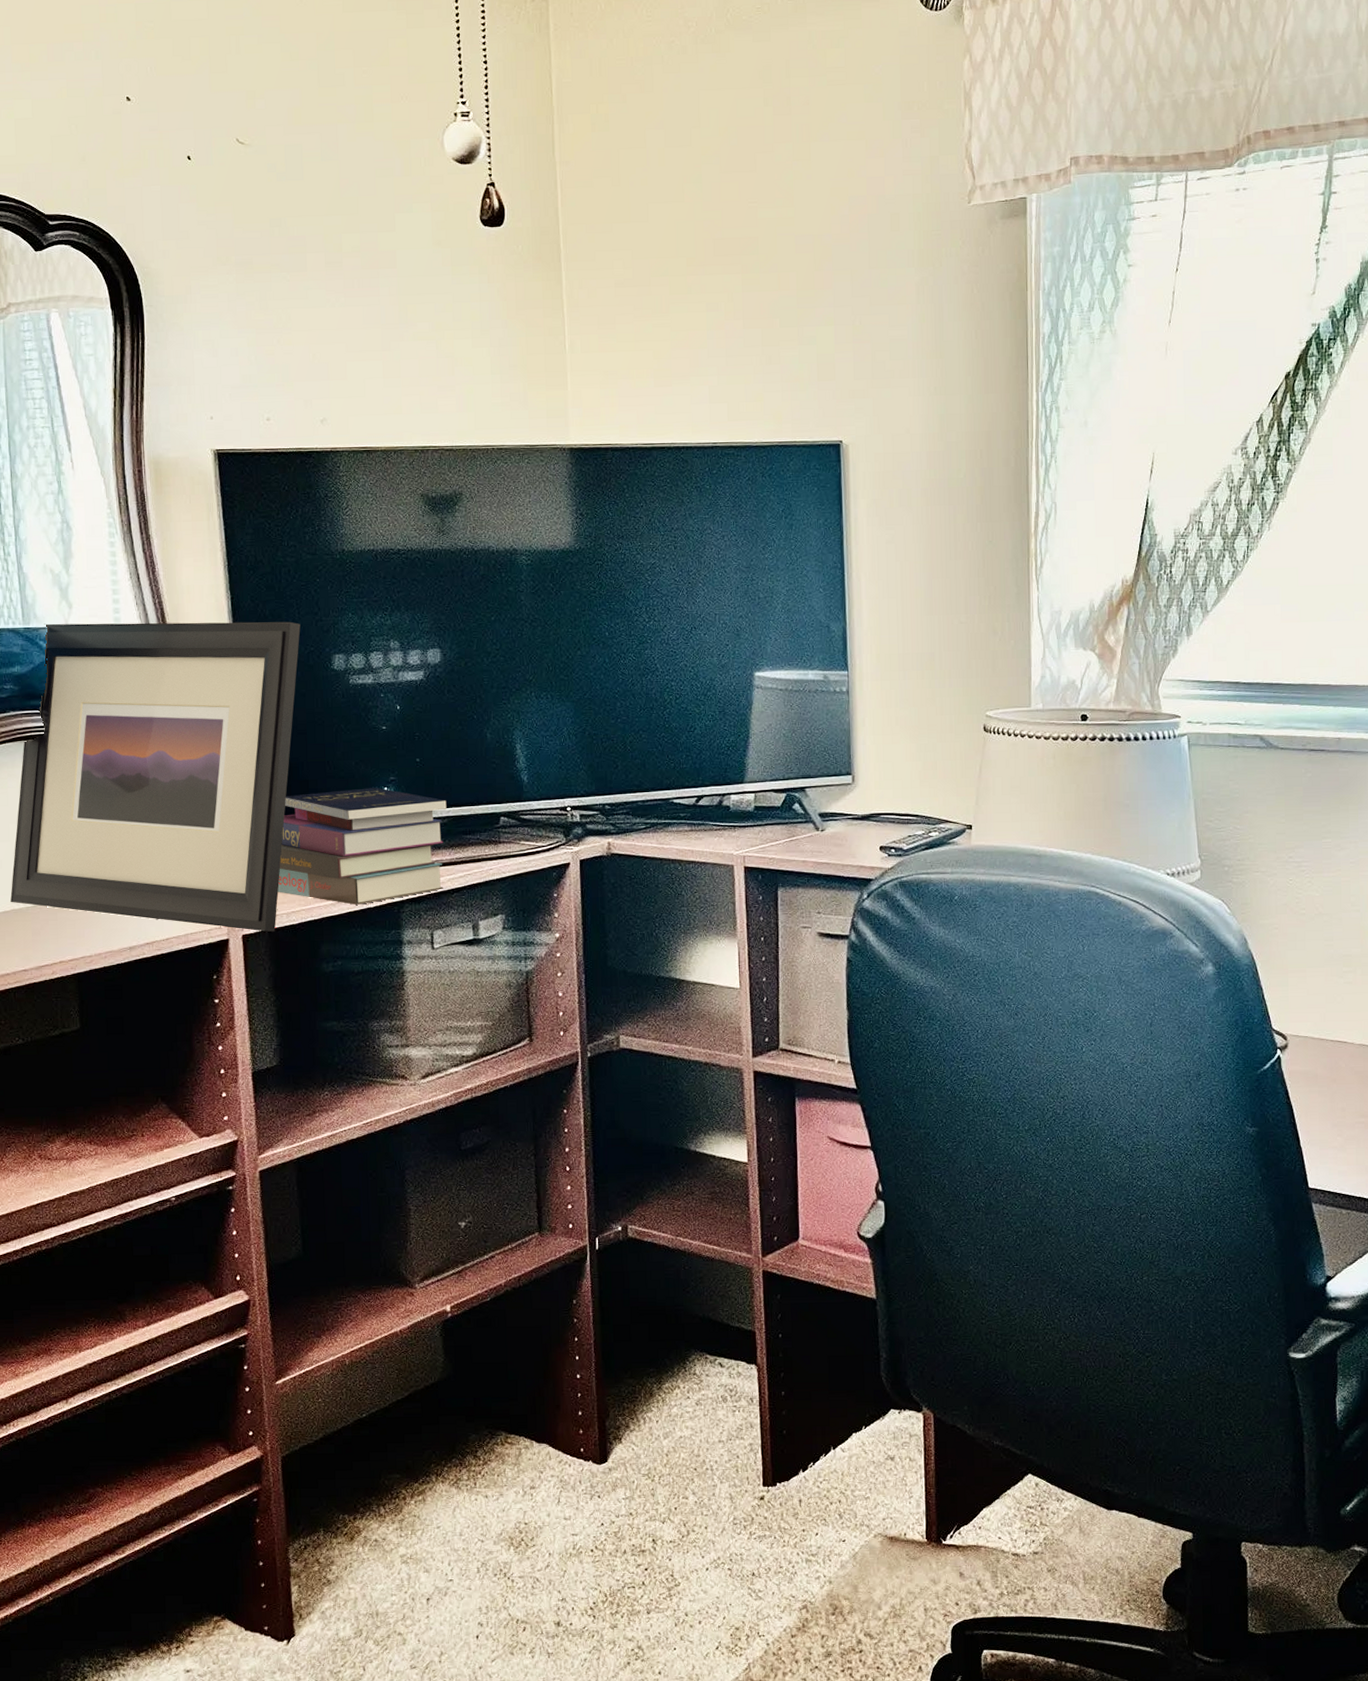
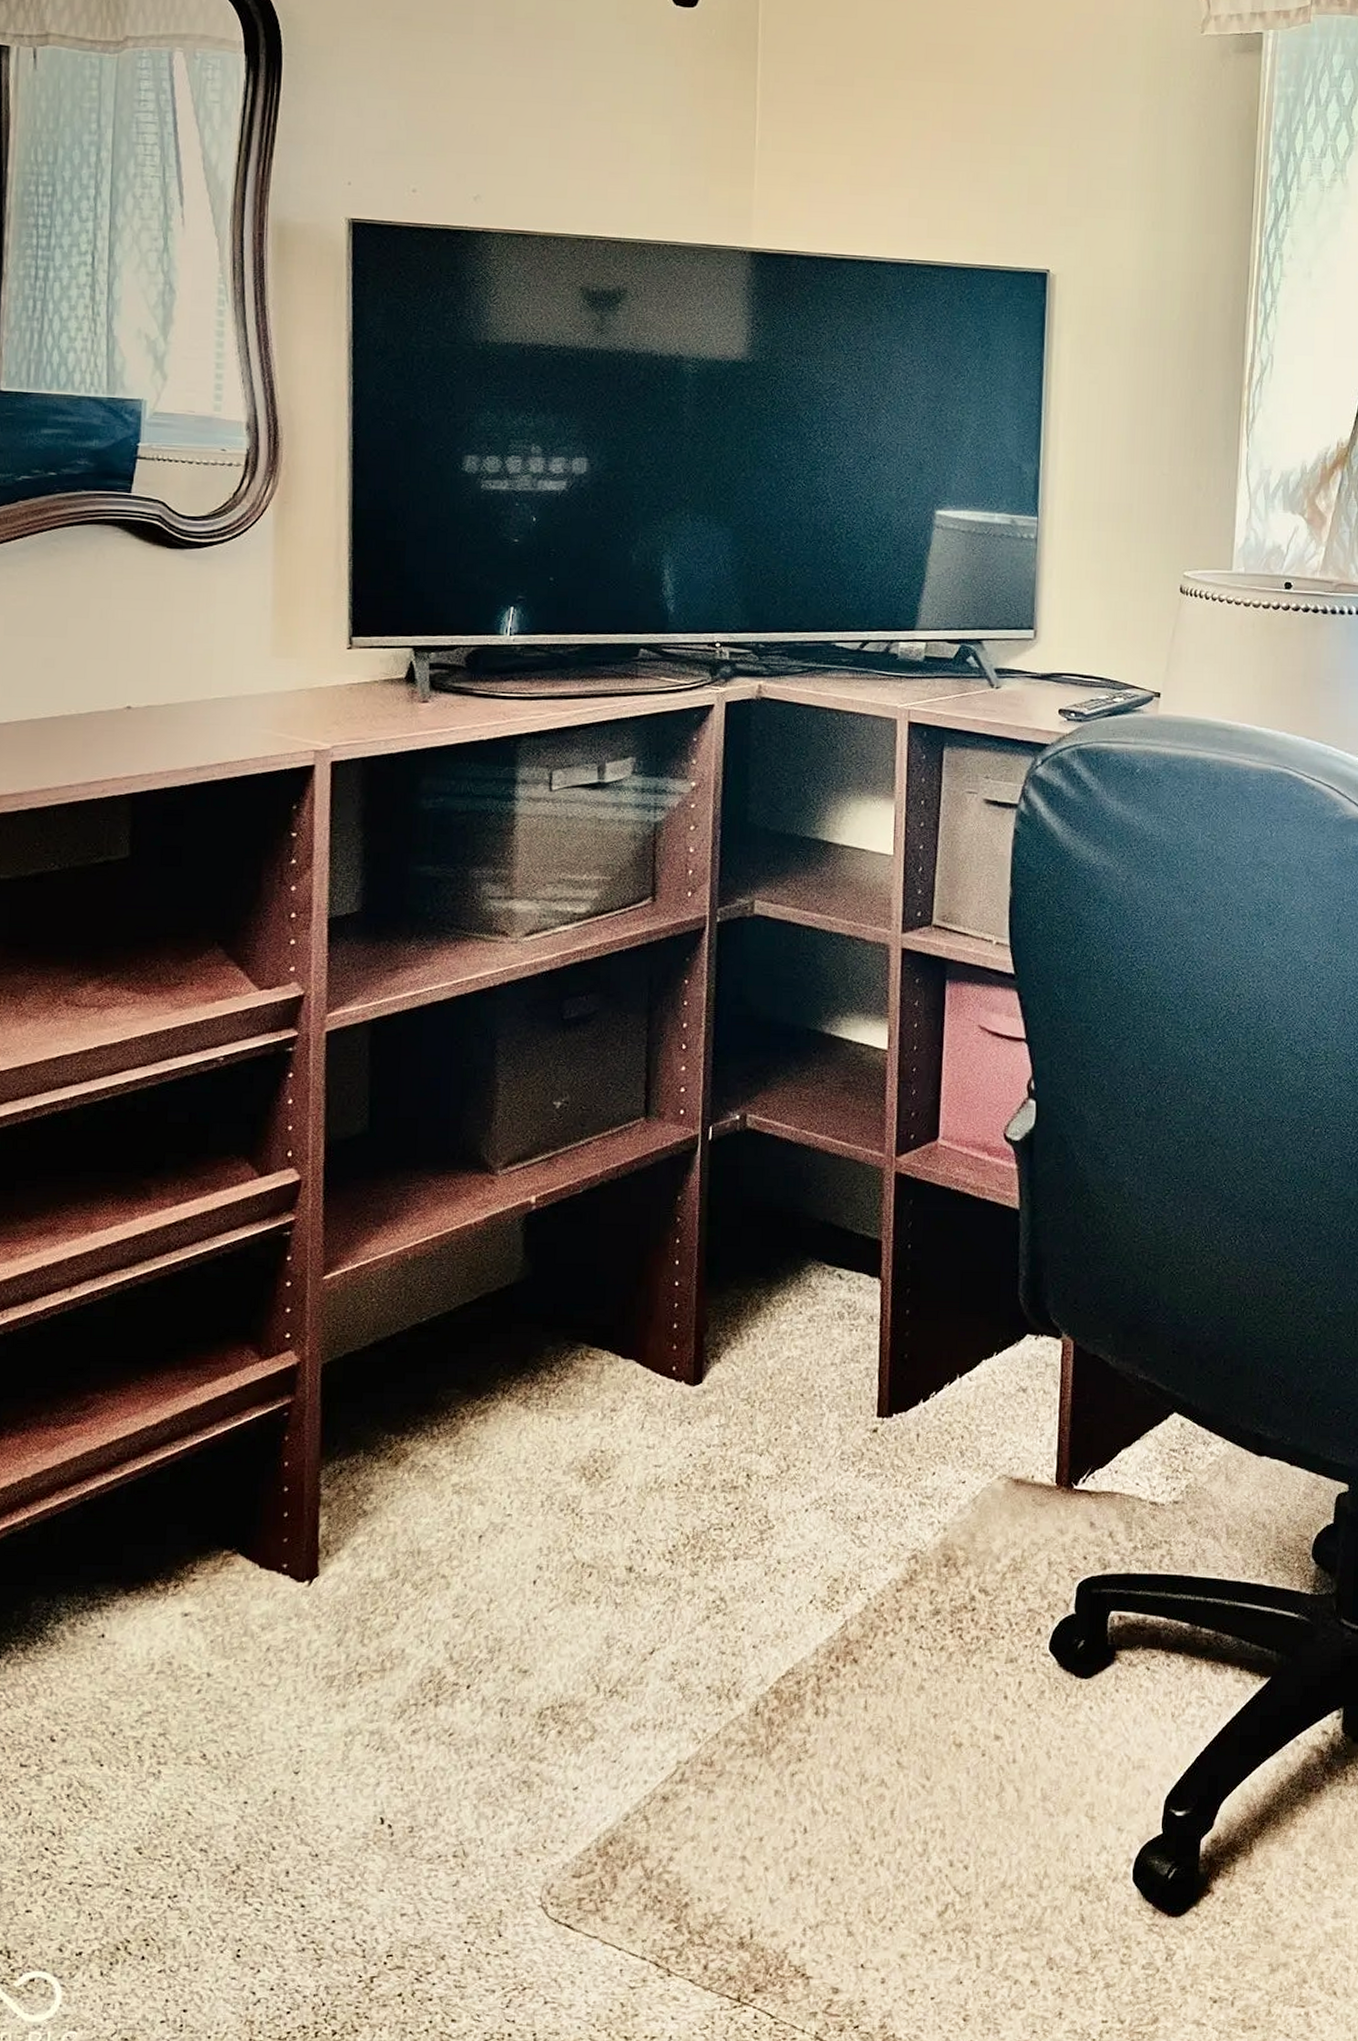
picture frame: present [10,621,301,932] -> none [61,395,431,760]
books: present [277,788,447,905] -> none [377,606,580,736]

